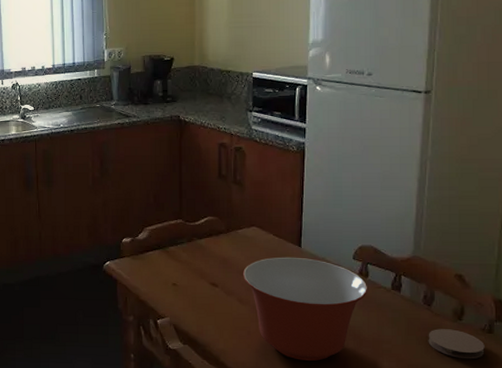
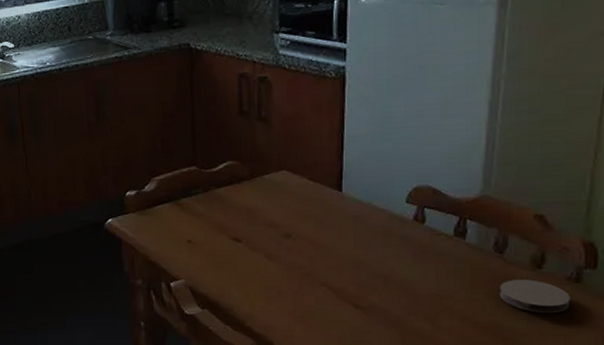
mixing bowl: present [242,257,368,362] -> none [270,203,425,323]

